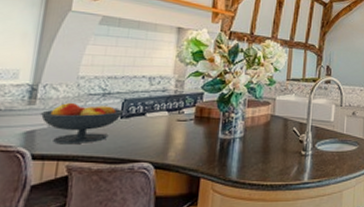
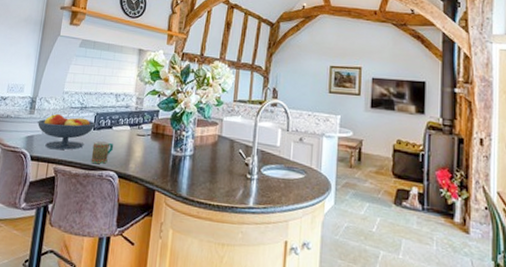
mug: none [117,131,147,157] -> present [90,141,113,164]

